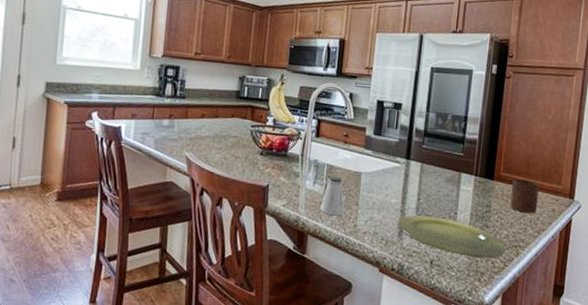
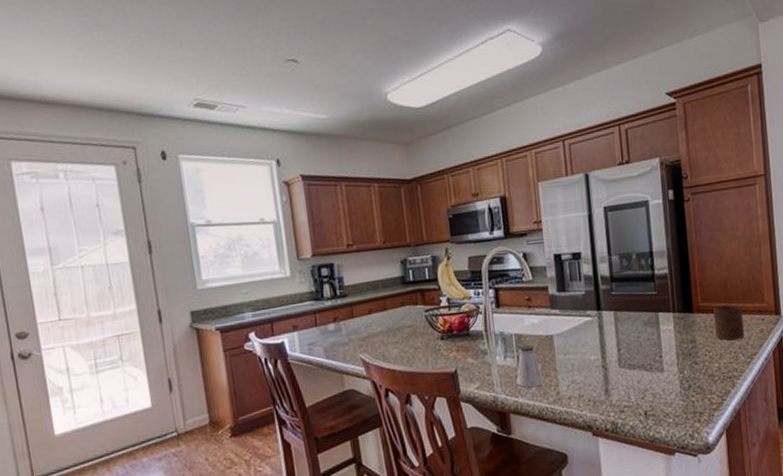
plate: present [397,215,507,258] -> none [601,364,722,400]

